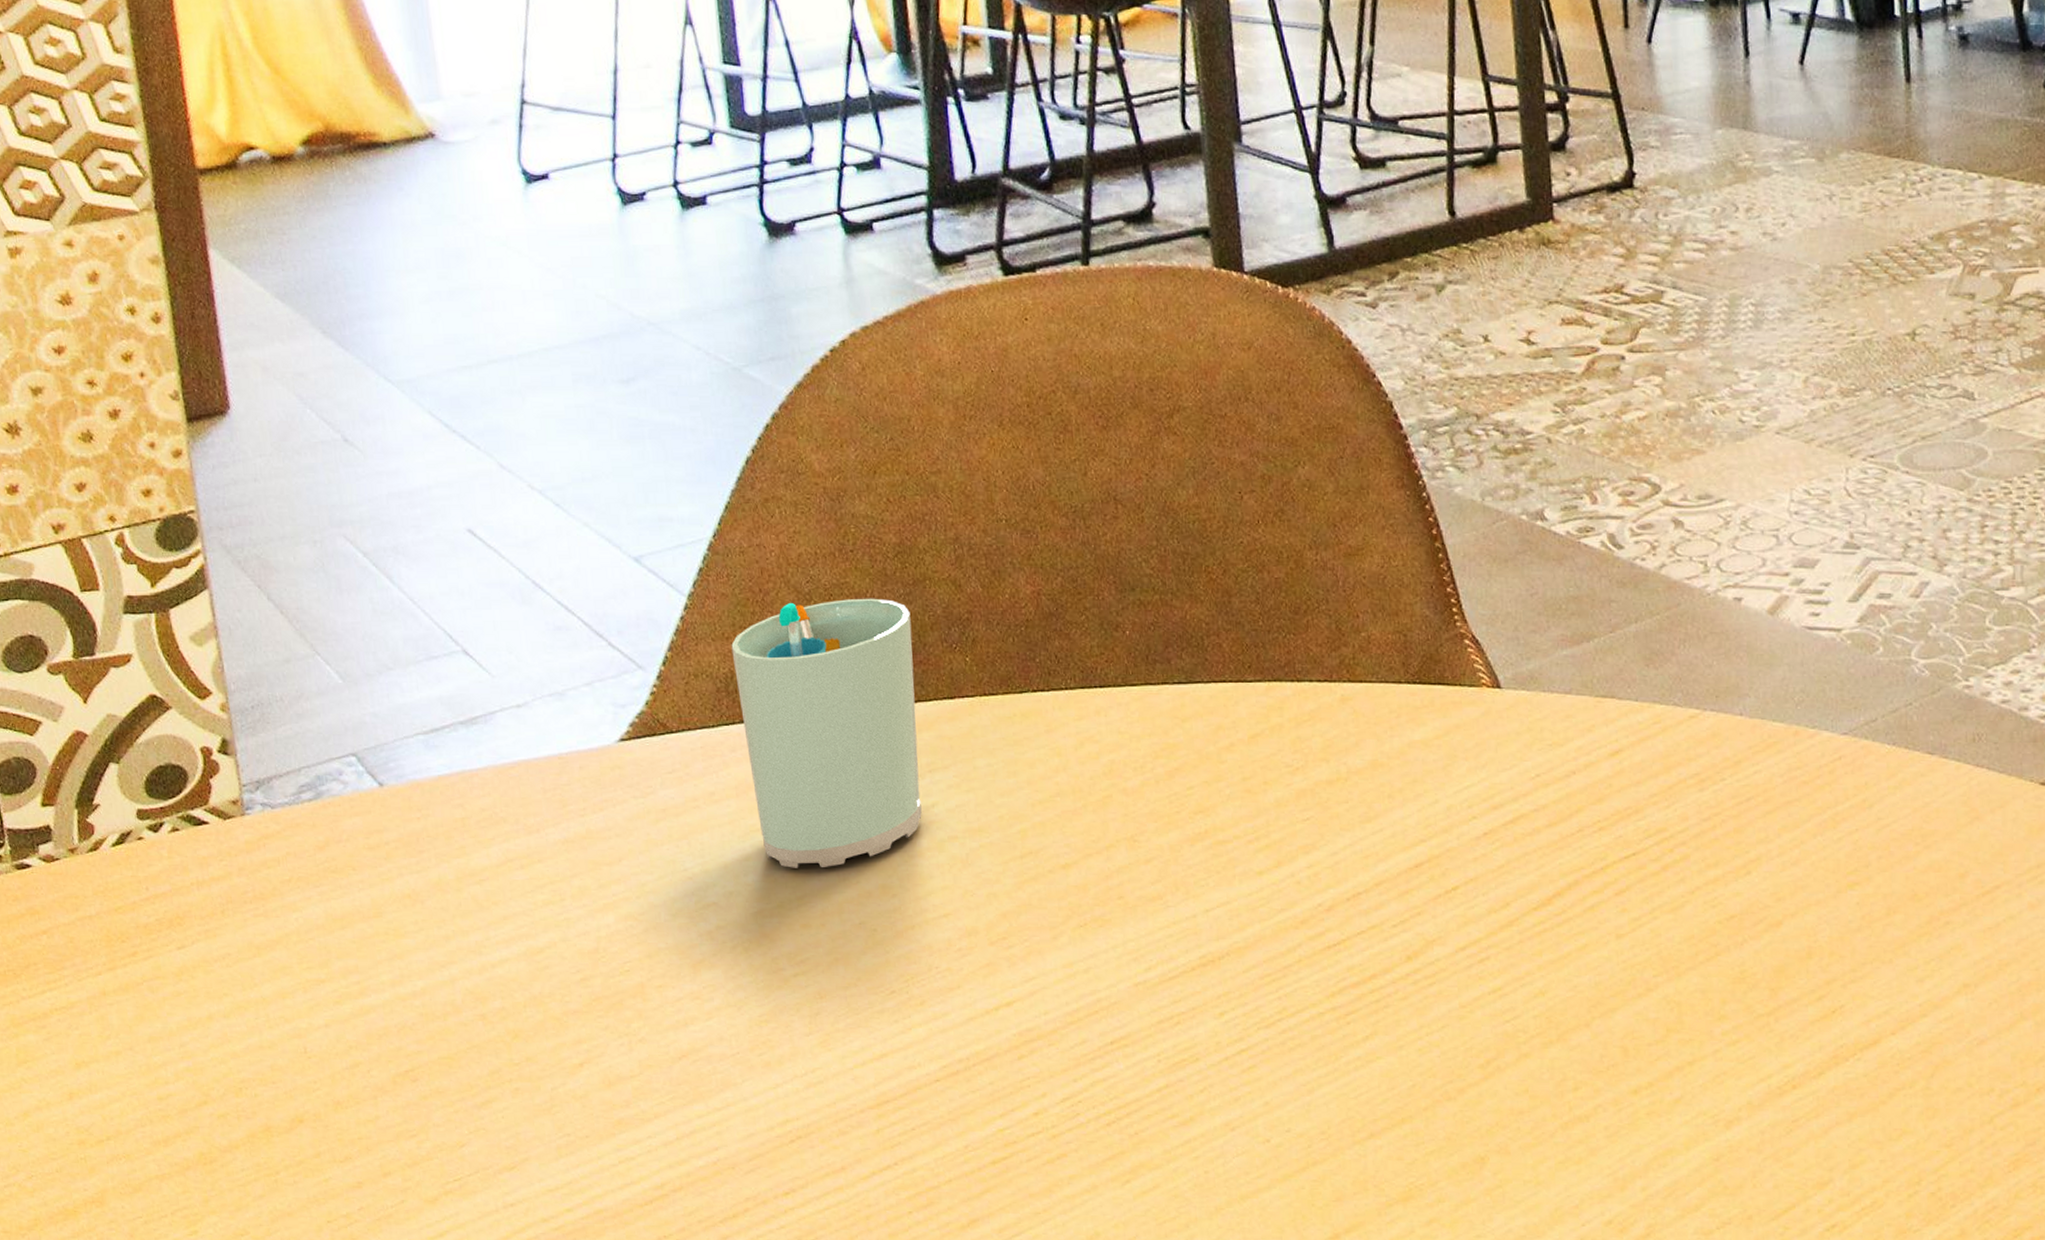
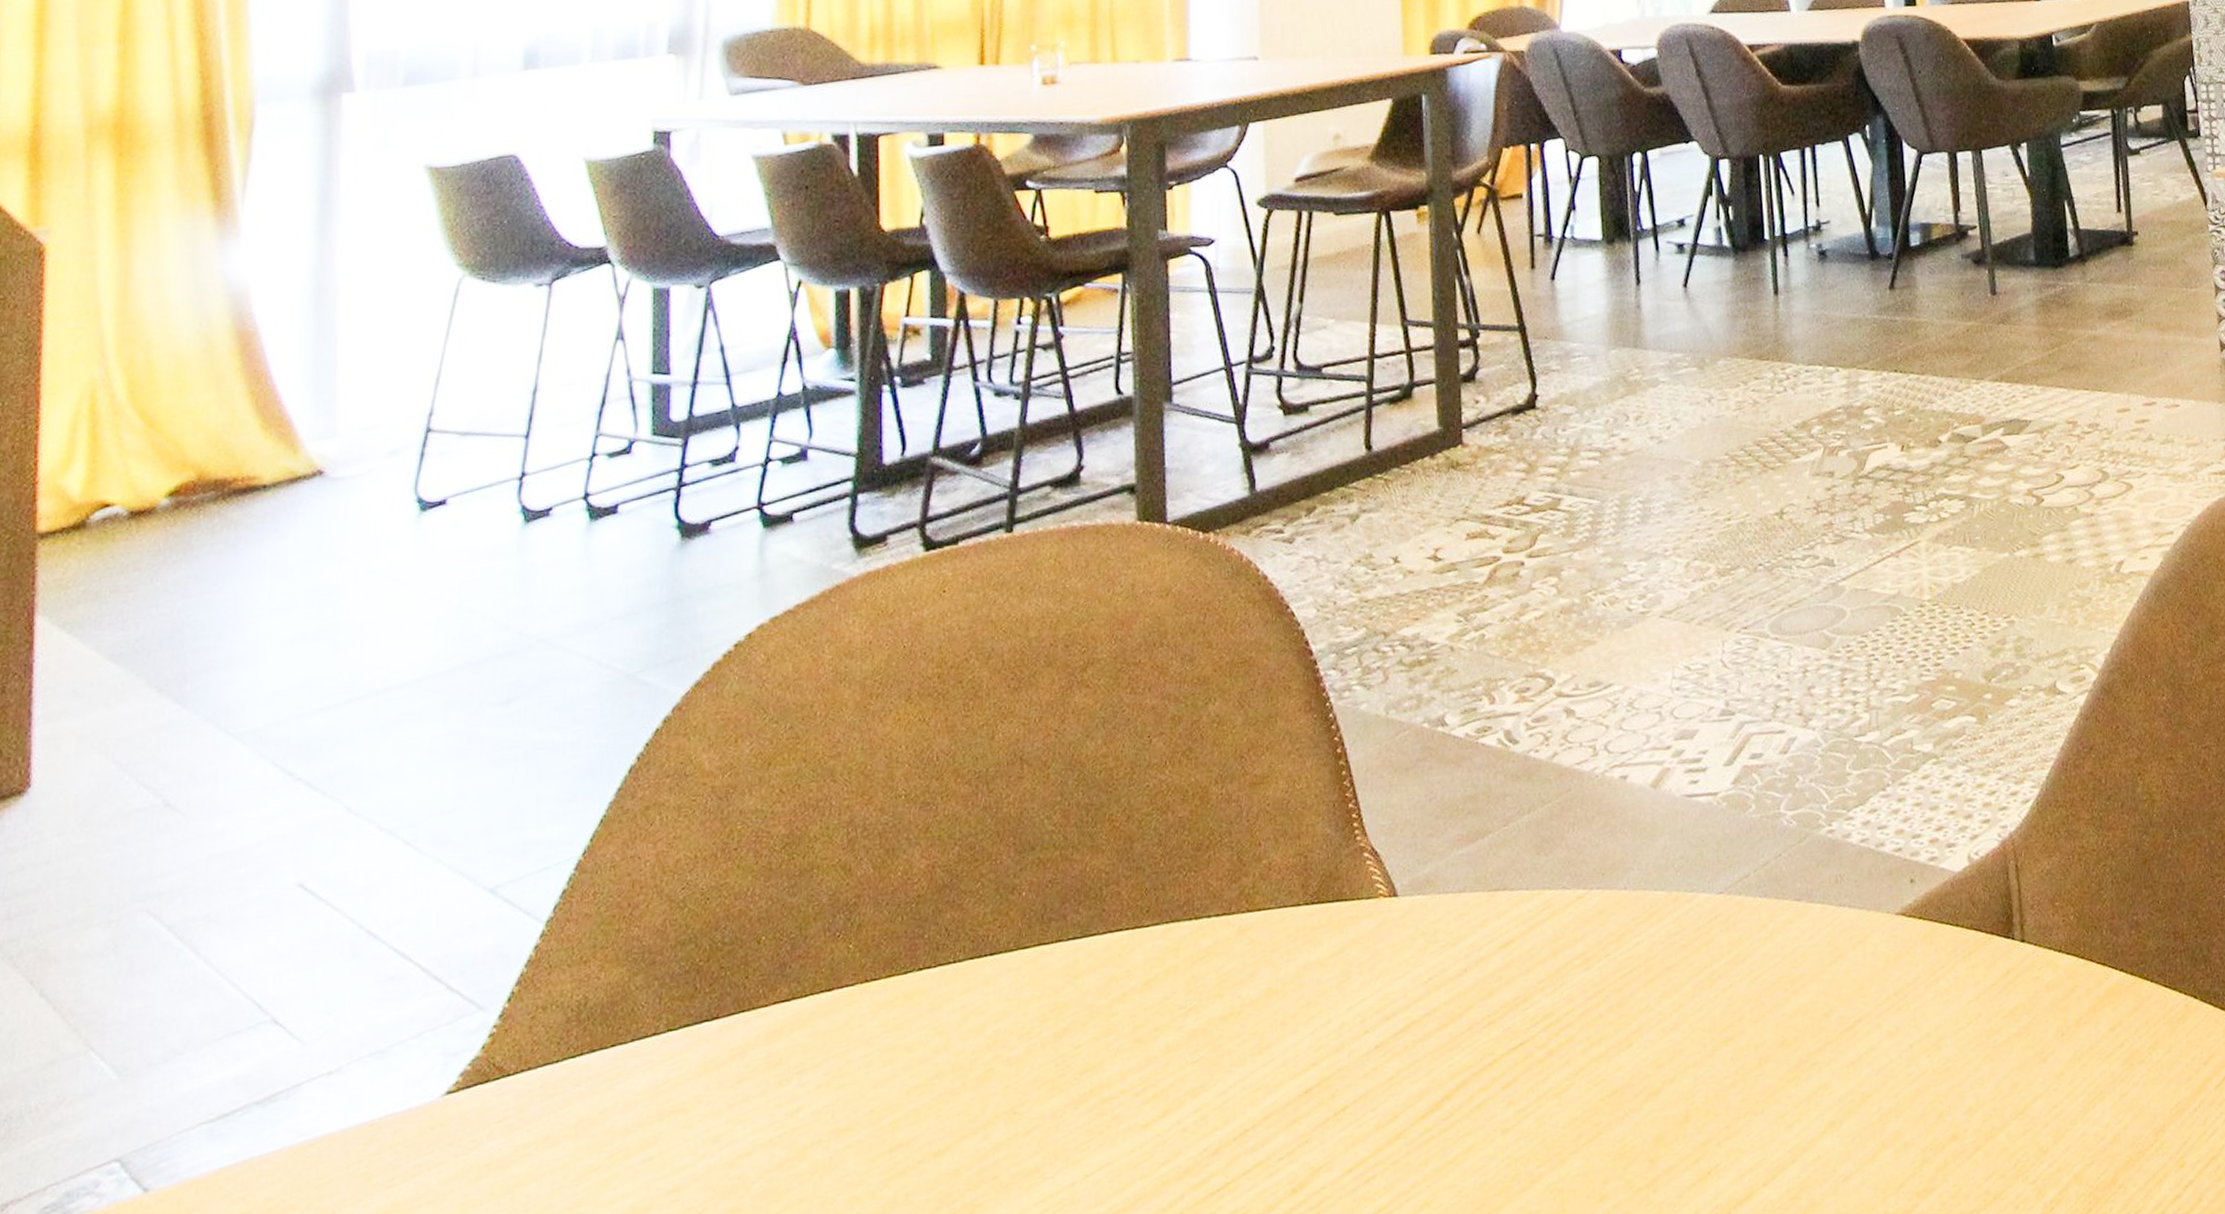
cup: present [731,598,922,868] -> none [589,895,793,1207]

